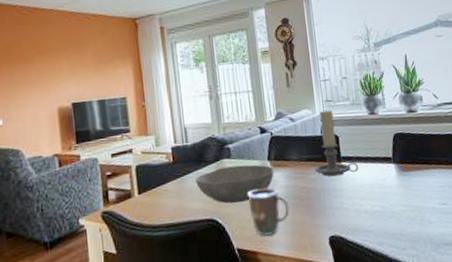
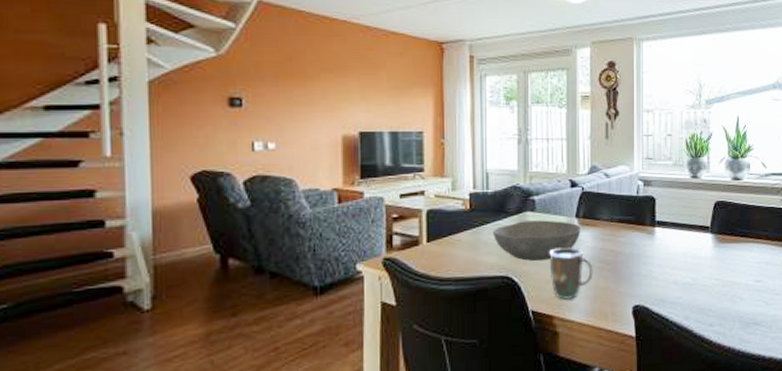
candle holder: present [314,110,359,177] -> none [625,168,674,242]

